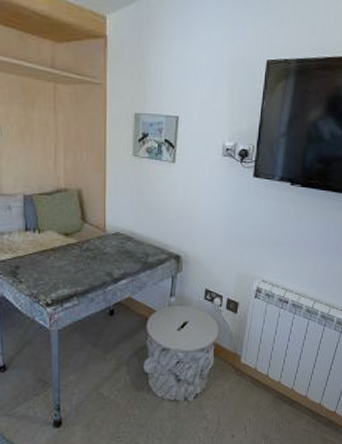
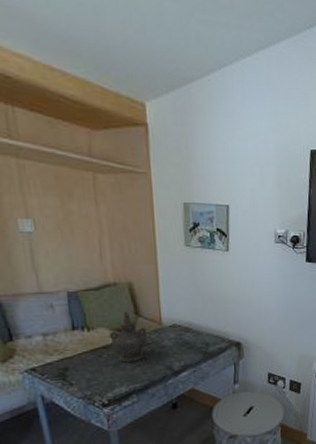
ceremonial vessel: none [58,216,92,266] -> present [110,311,148,363]

